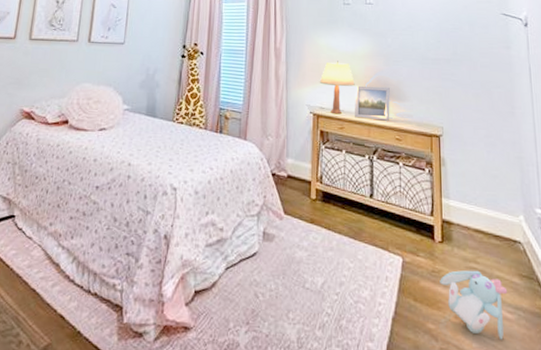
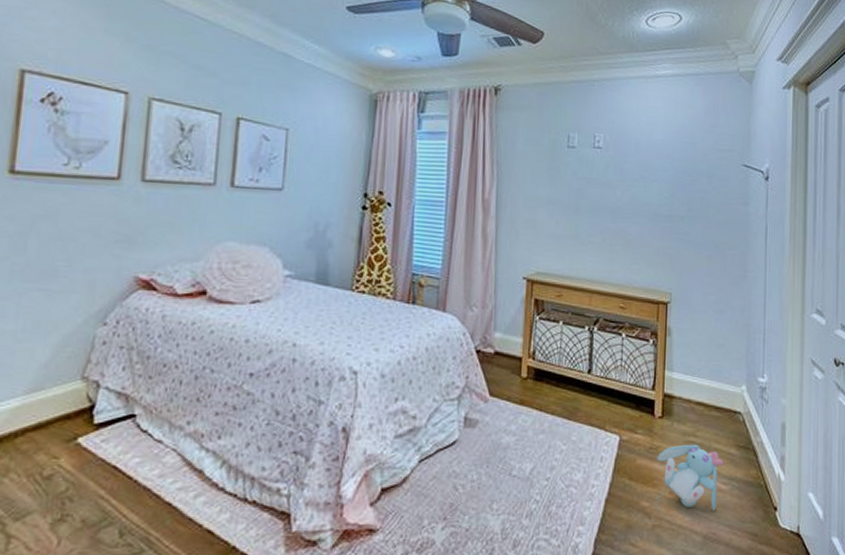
table lamp: present [319,61,355,115] -> none [535,216,577,280]
picture frame: present [355,85,390,121] -> none [575,246,616,287]

